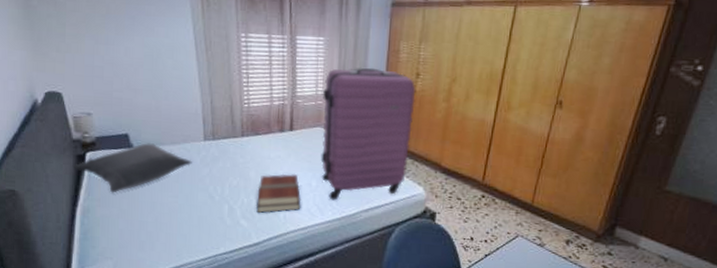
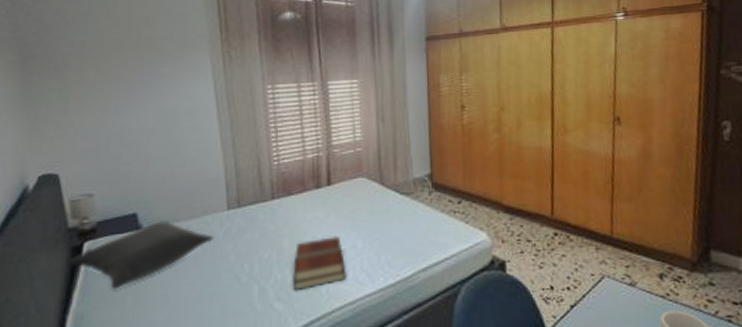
suitcase: present [320,67,416,201] -> none [360,105,466,263]

